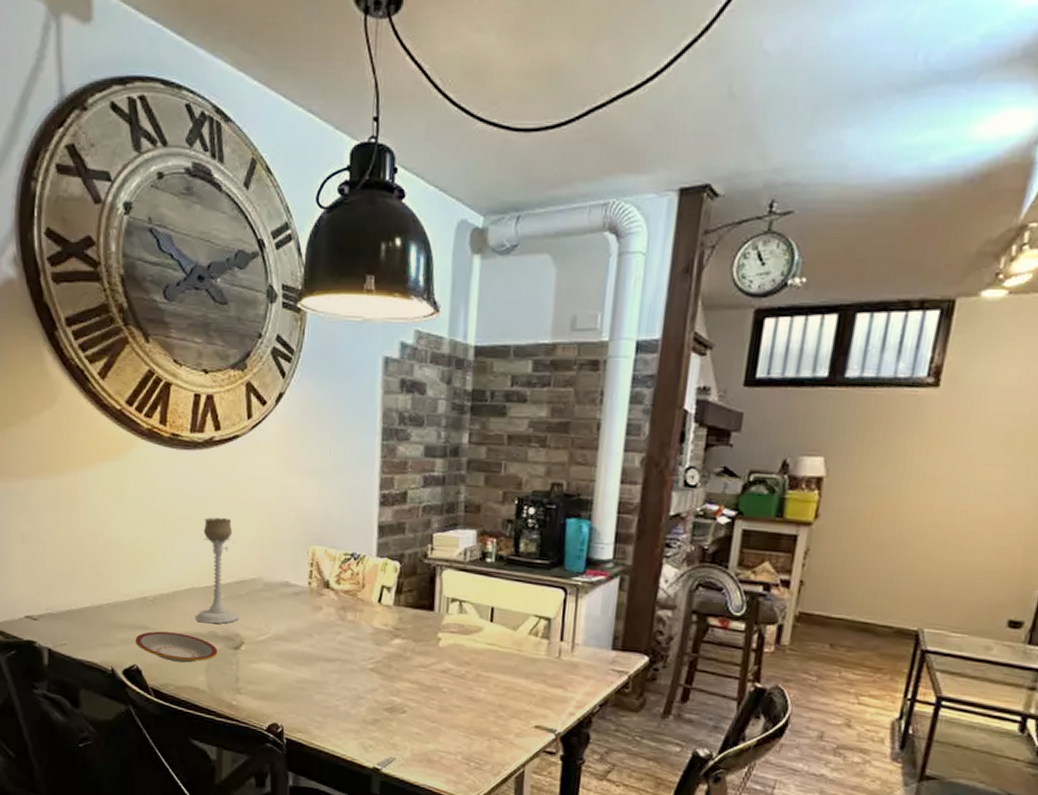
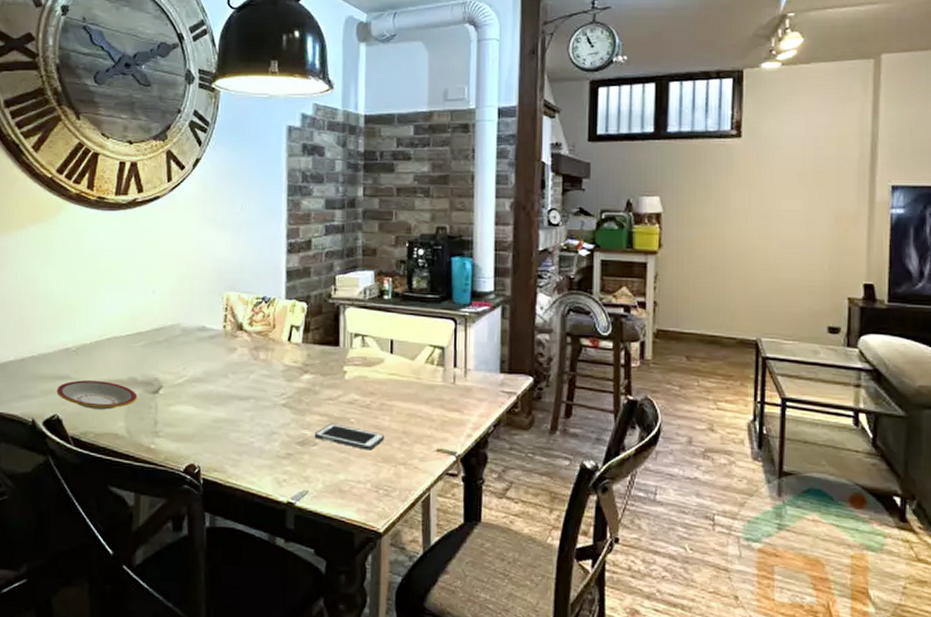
candle holder: present [195,517,239,624] -> none [116,270,158,370]
cell phone: none [403,691,480,722] -> present [314,423,385,450]

